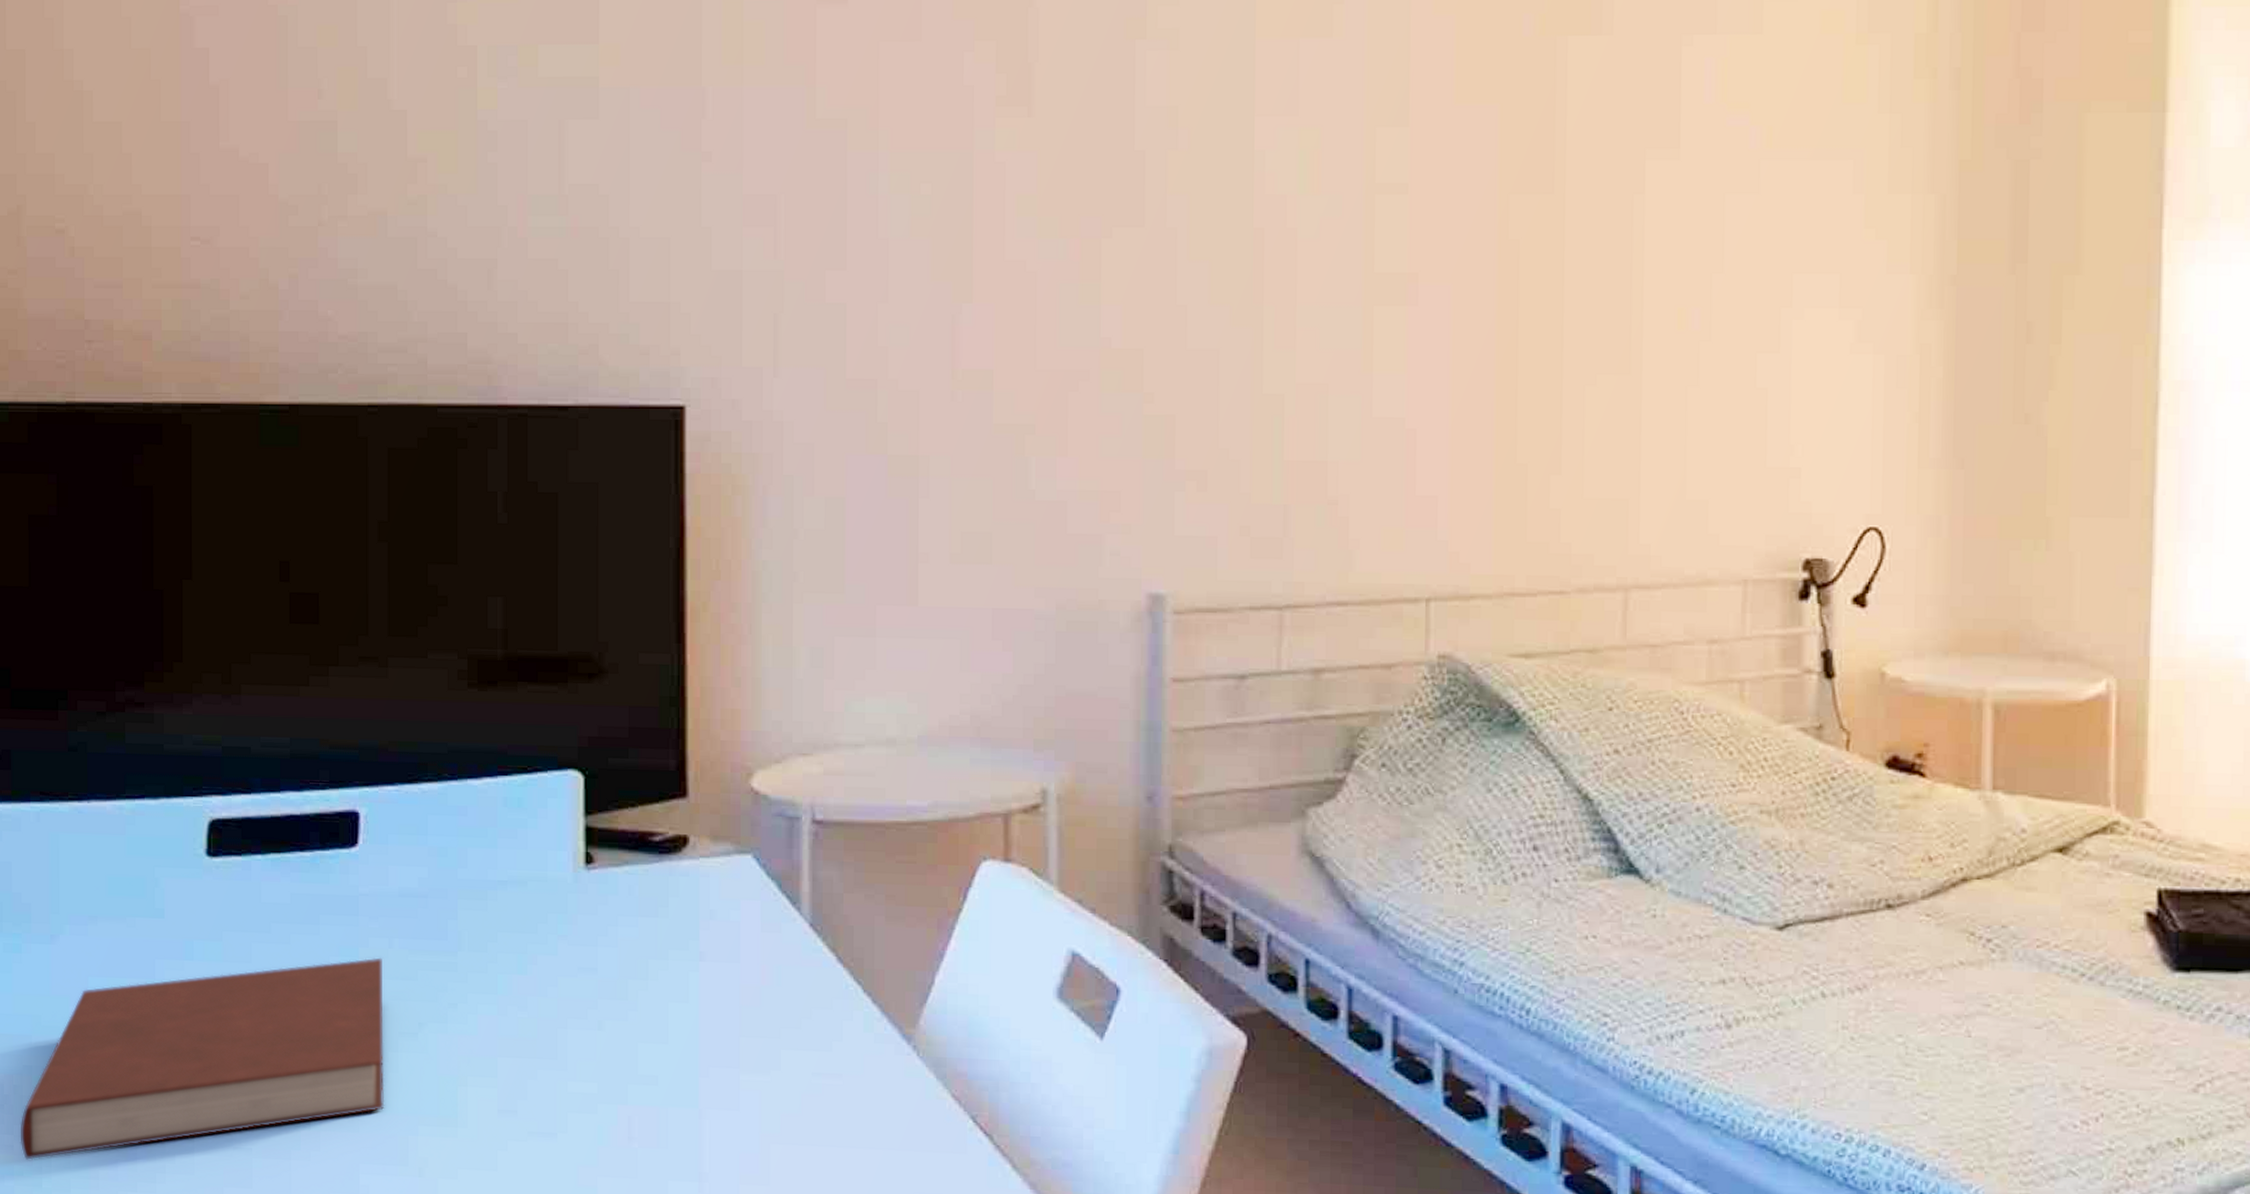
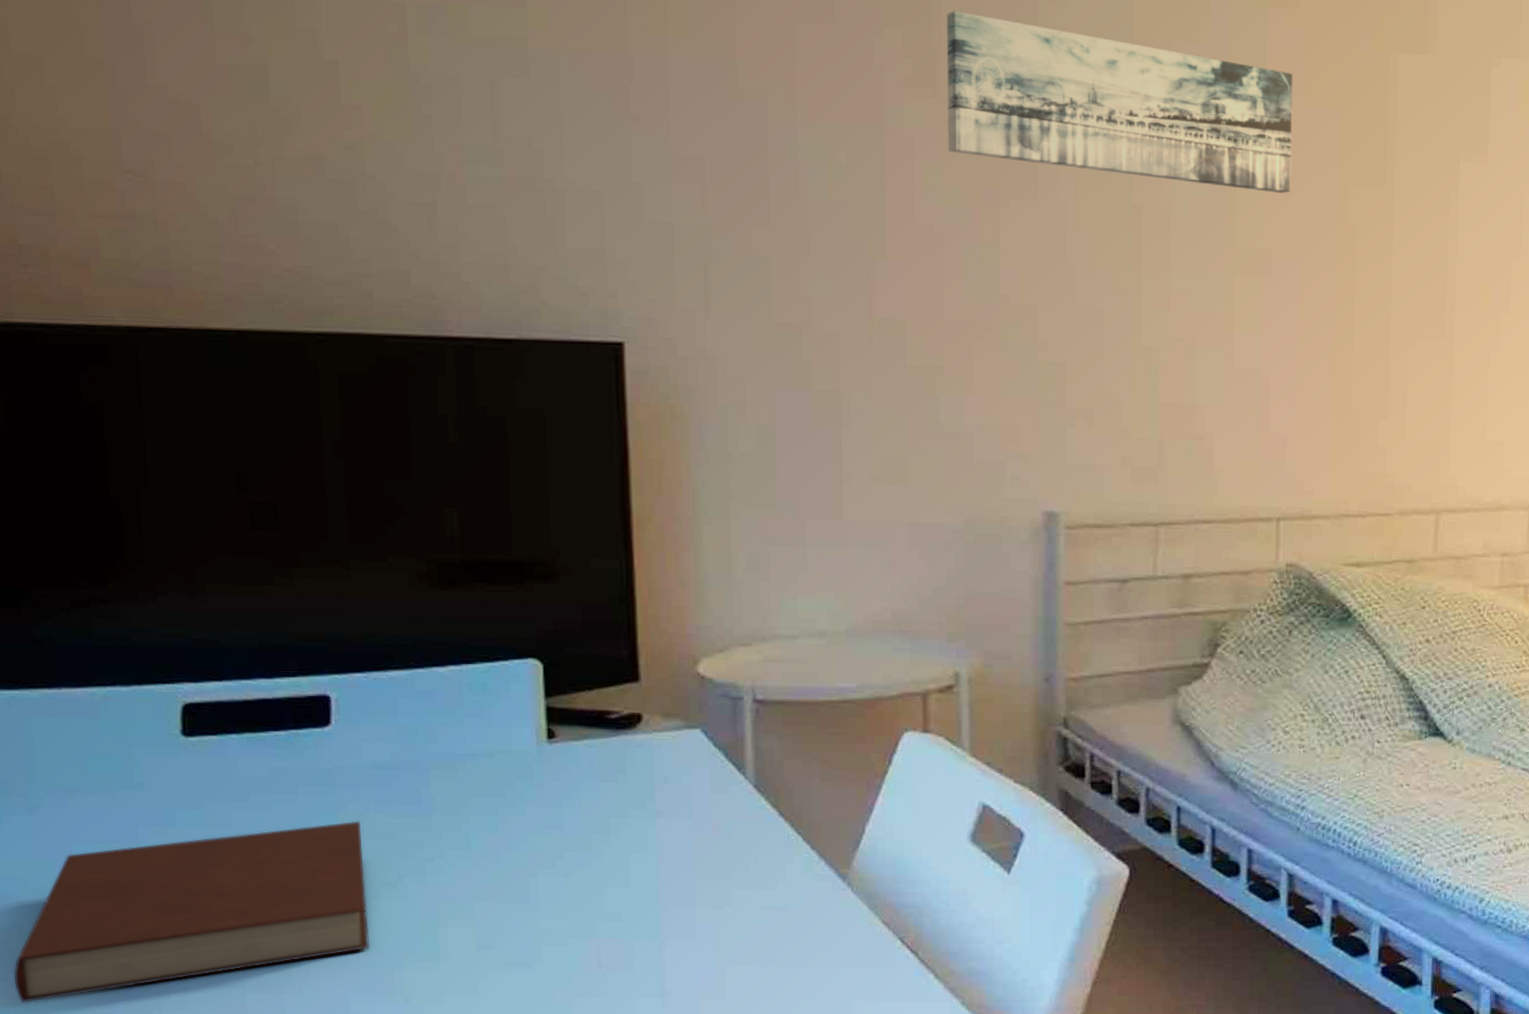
wall art: none [1044,18,1442,207] -> present [946,10,1293,193]

